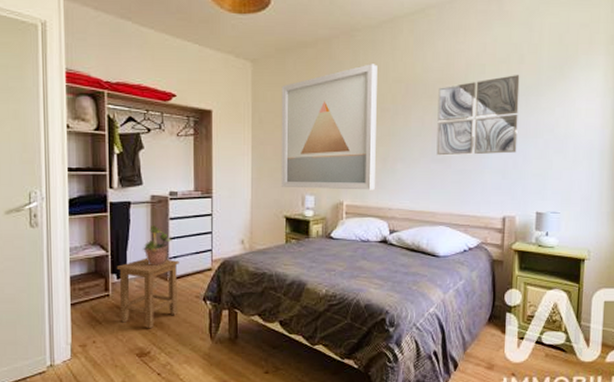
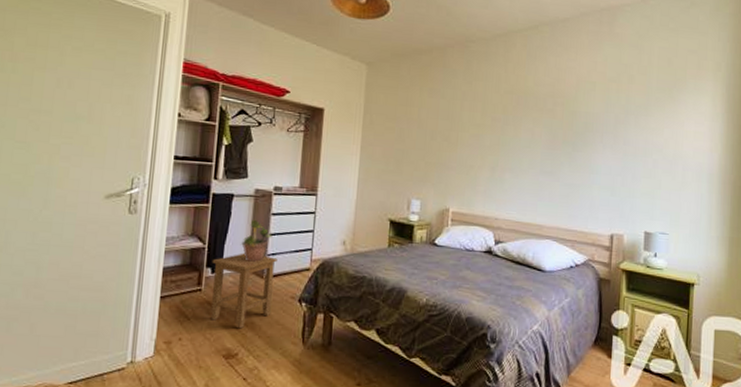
wall art: present [281,64,377,190] -> none [387,74,490,199]
wall art: present [436,75,520,156] -> none [545,94,630,171]

